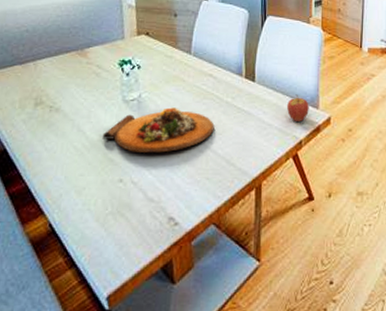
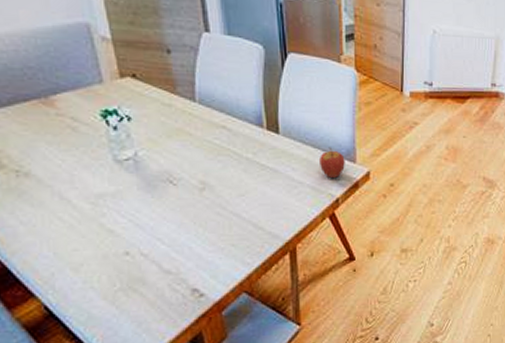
cutting board: present [102,107,215,153] -> none [94,167,235,221]

